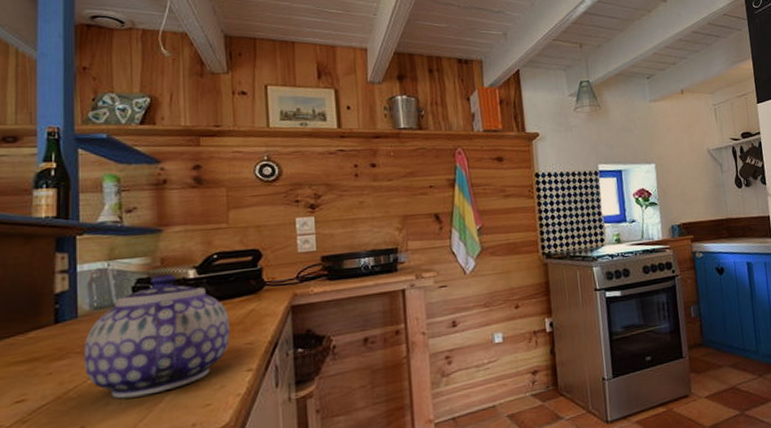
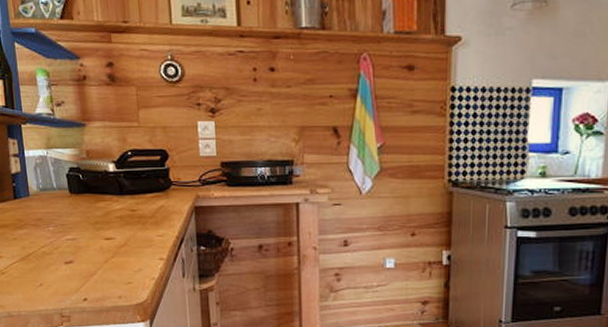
teapot: present [83,274,230,399] -> none [36,166,145,267]

